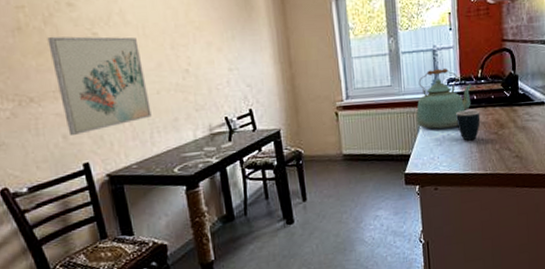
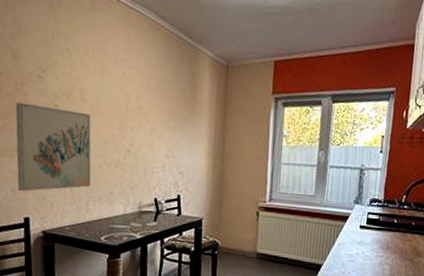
kettle: present [416,68,473,130] -> none [333,187,395,247]
mug: present [456,109,481,141] -> none [373,231,398,263]

